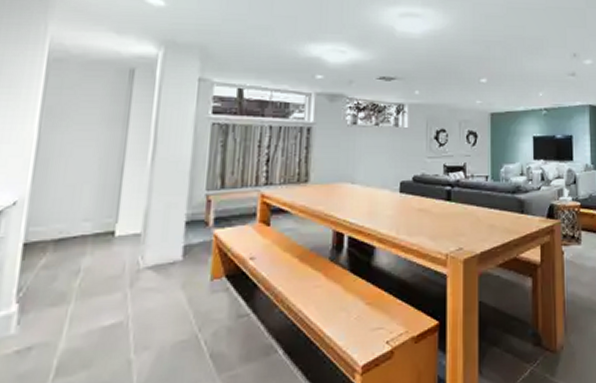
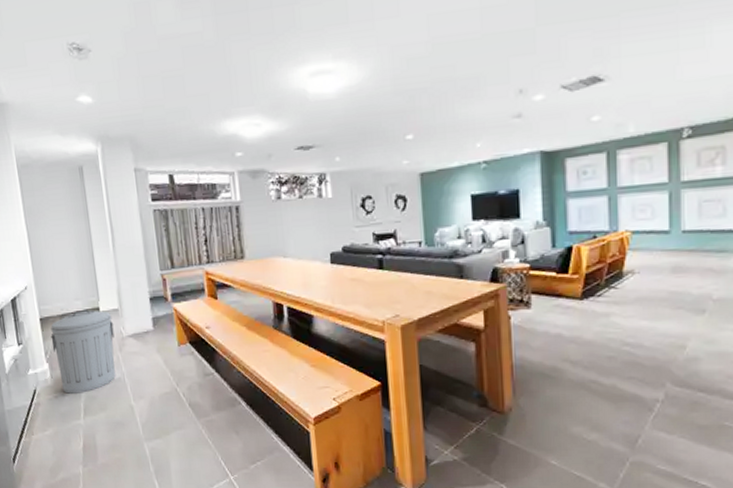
trash can: none [31,232,130,346] -> present [50,309,116,394]

